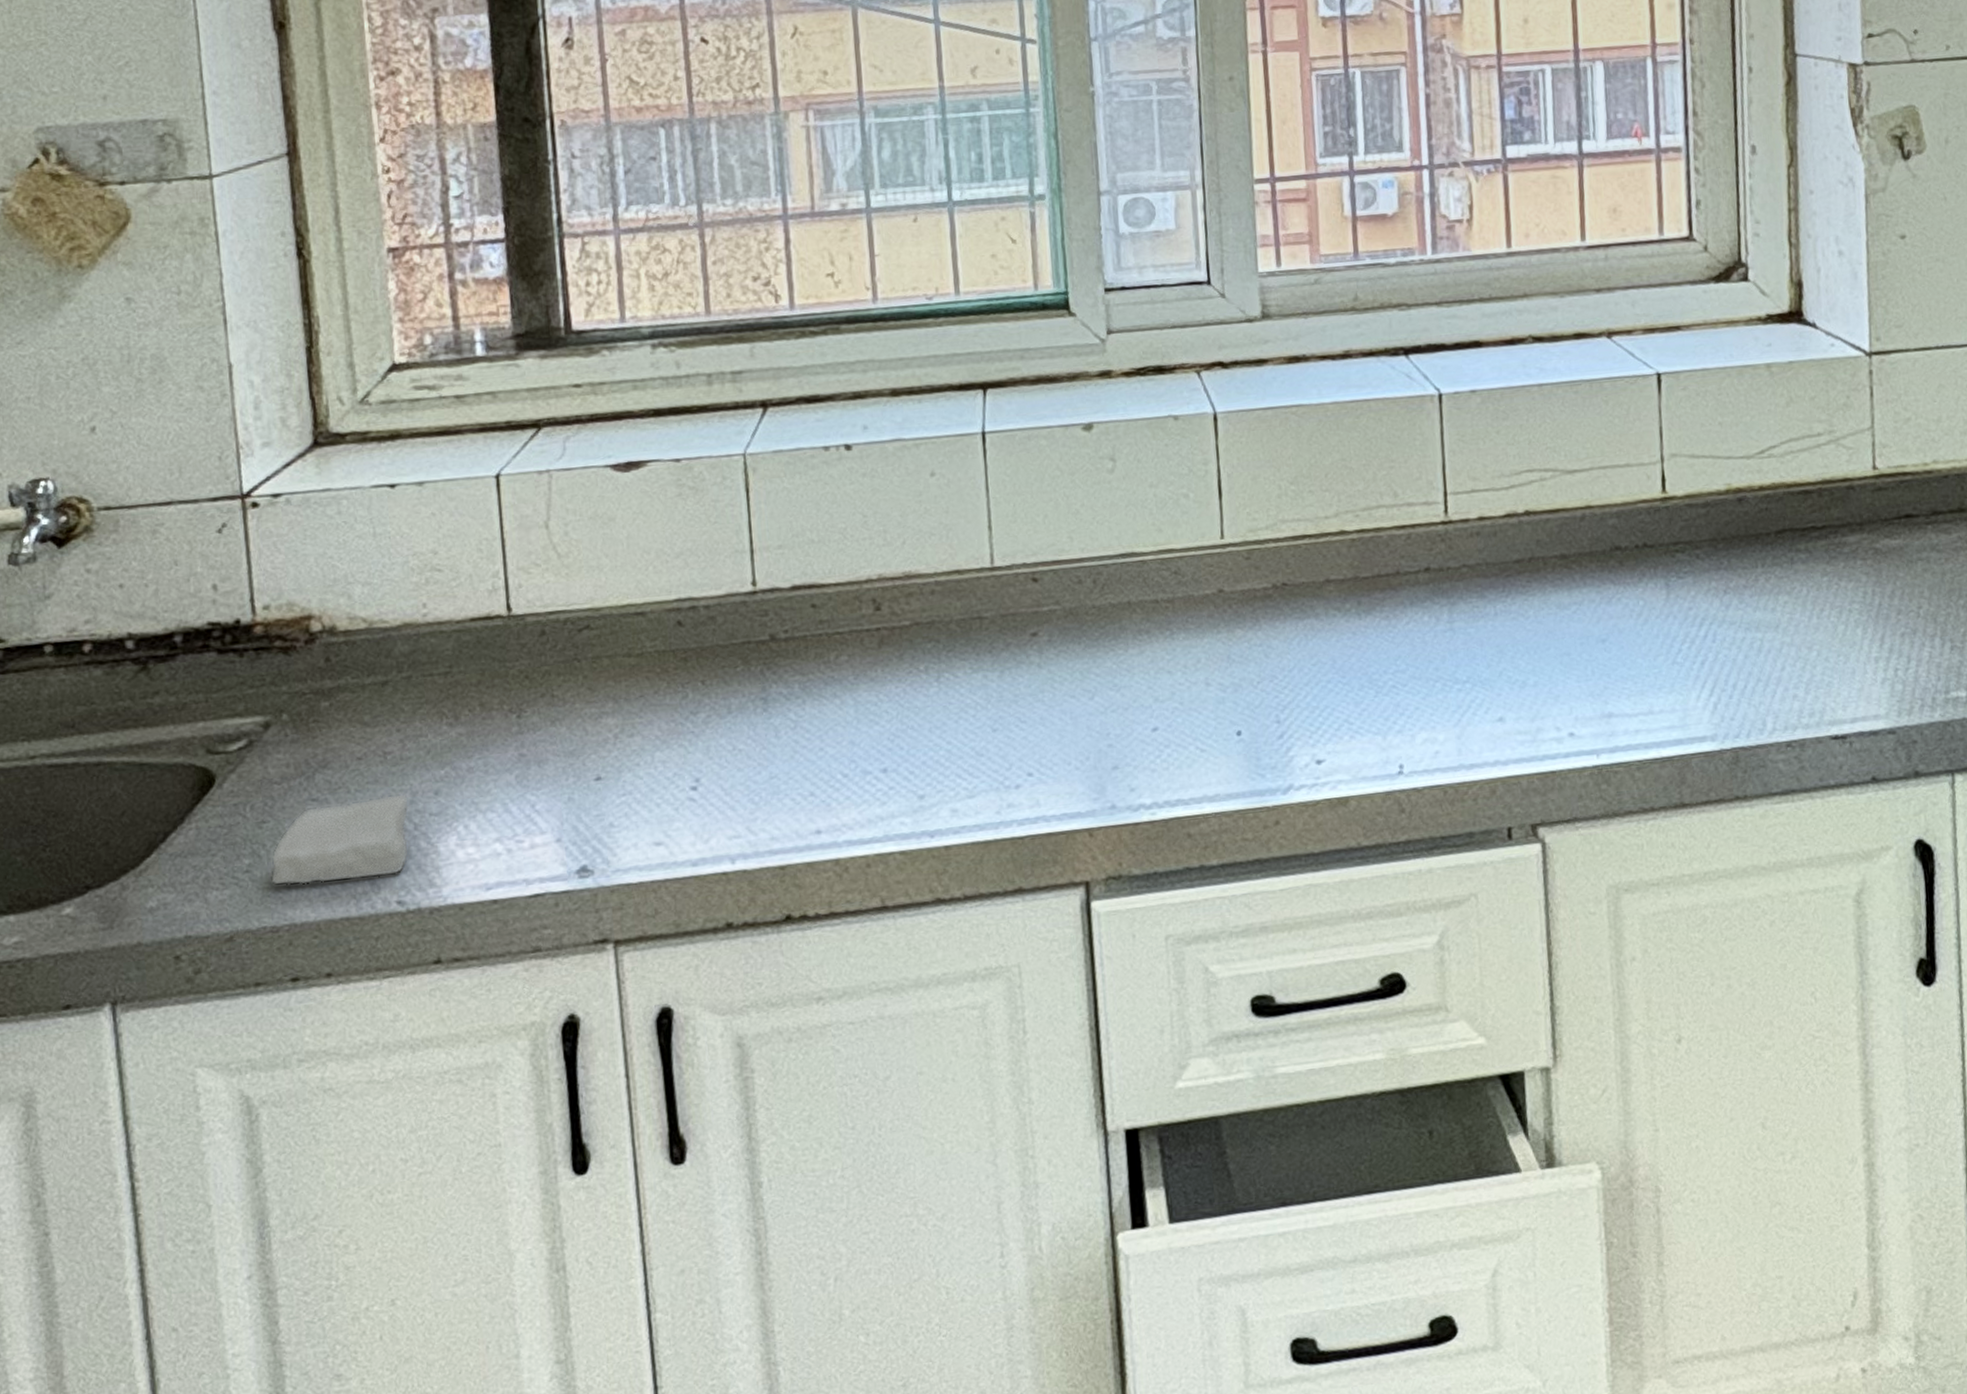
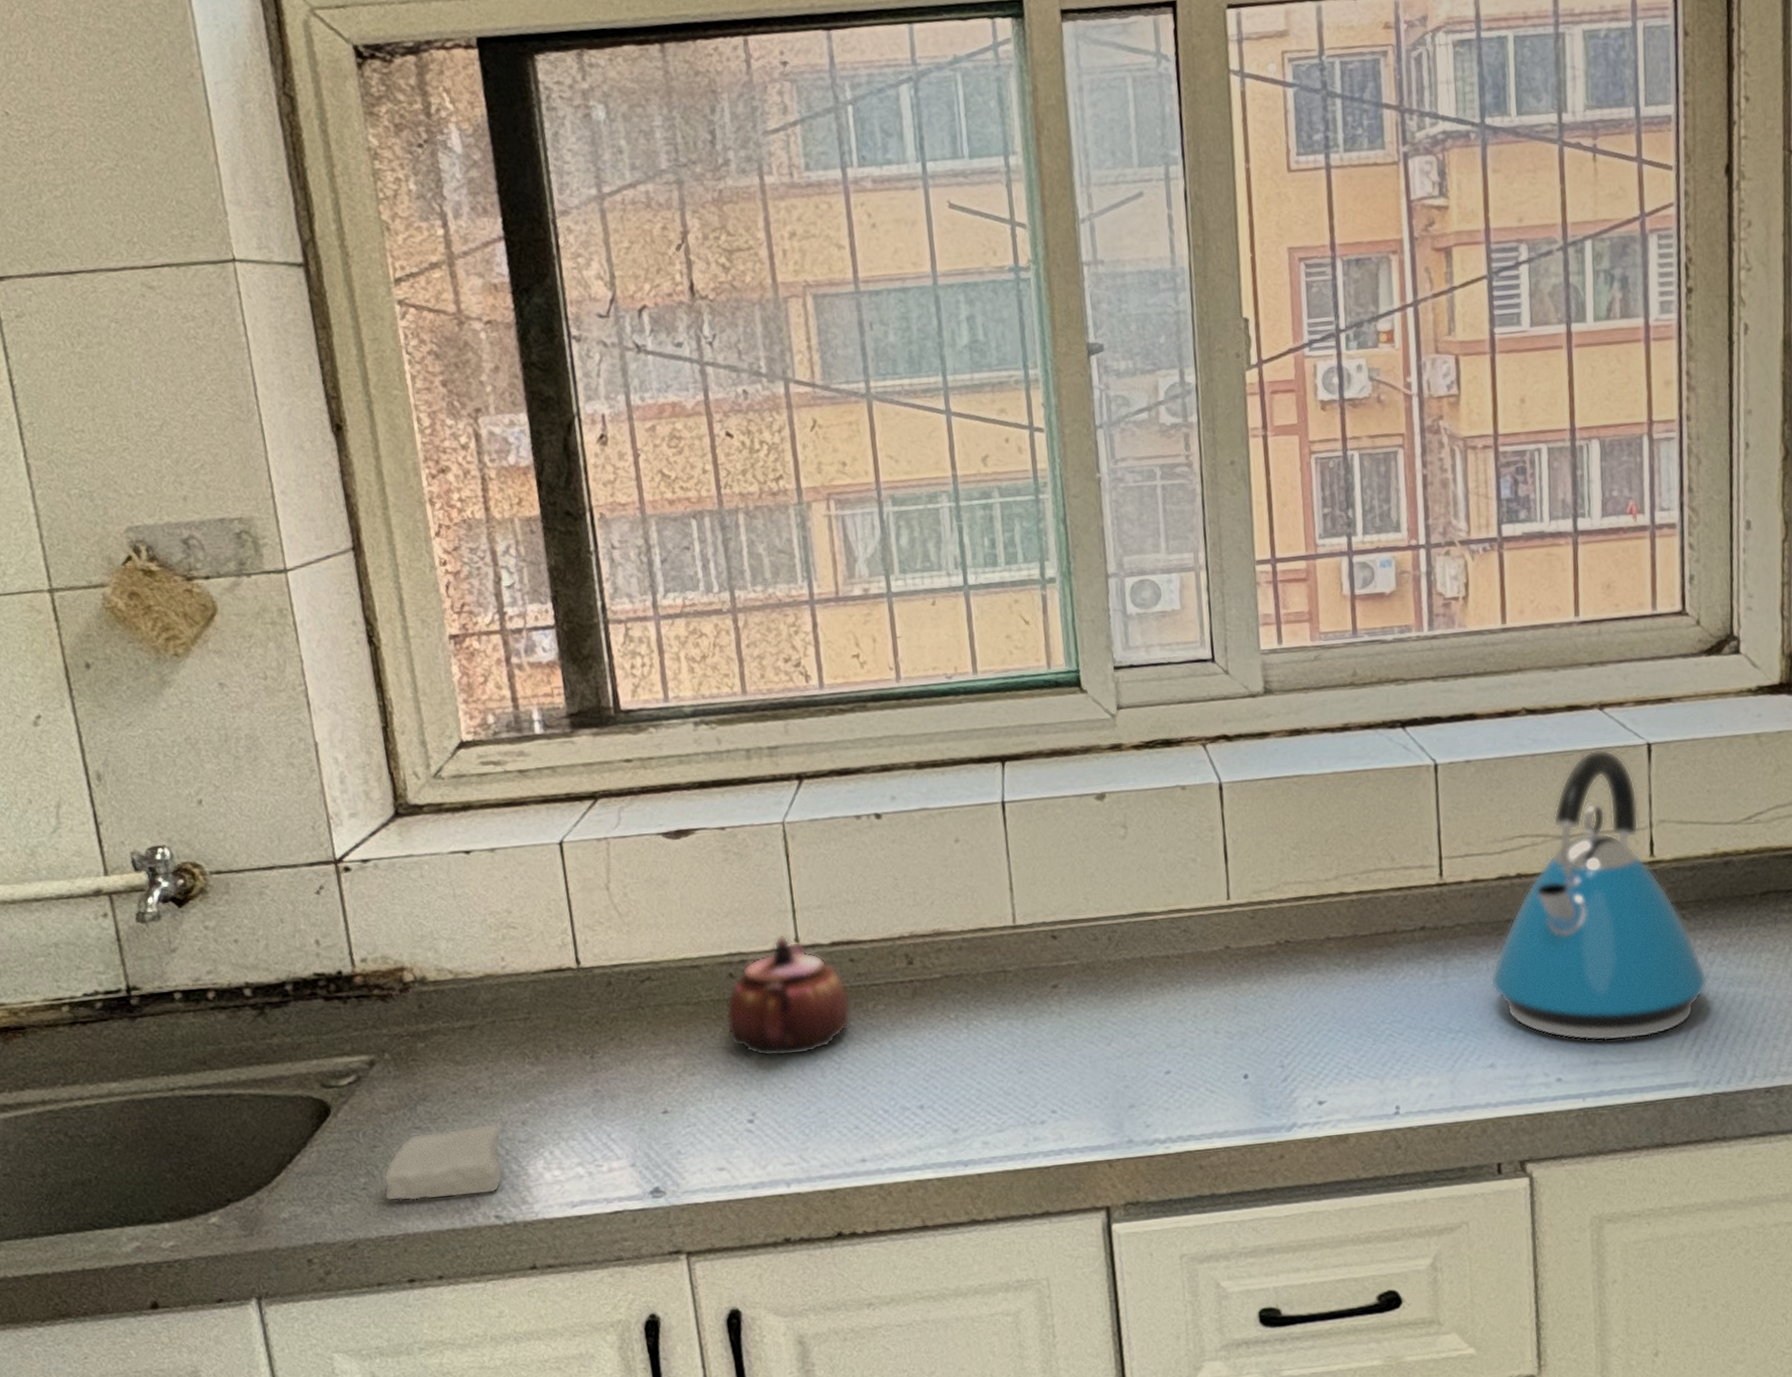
teapot: none [671,578,811,715] -> present [726,935,852,1057]
kettle: none [1498,379,1725,692] -> present [1490,749,1709,1042]

